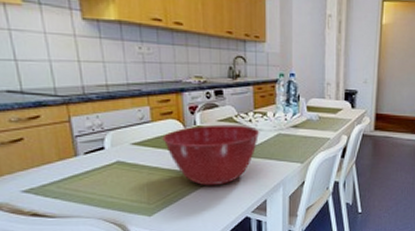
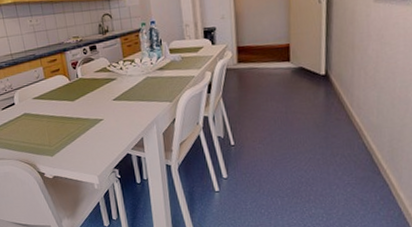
mixing bowl: present [162,124,260,186] -> none [54,73,131,129]

